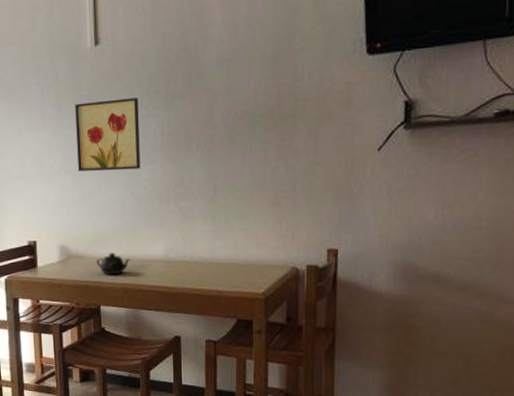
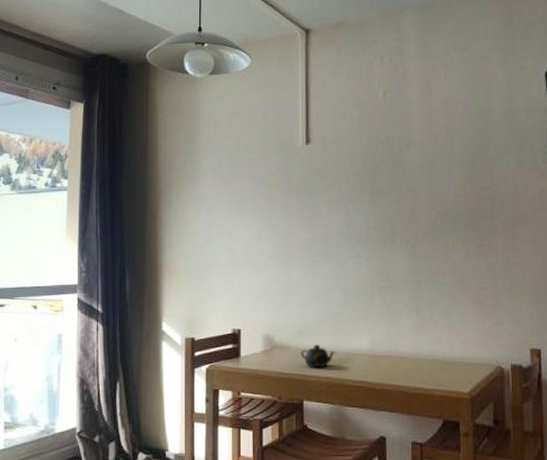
wall art: present [75,98,141,172] -> none [285,193,347,262]

